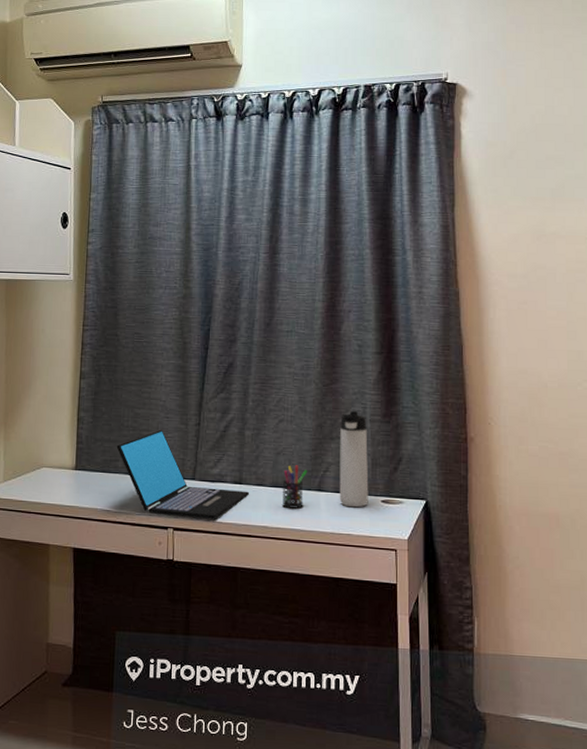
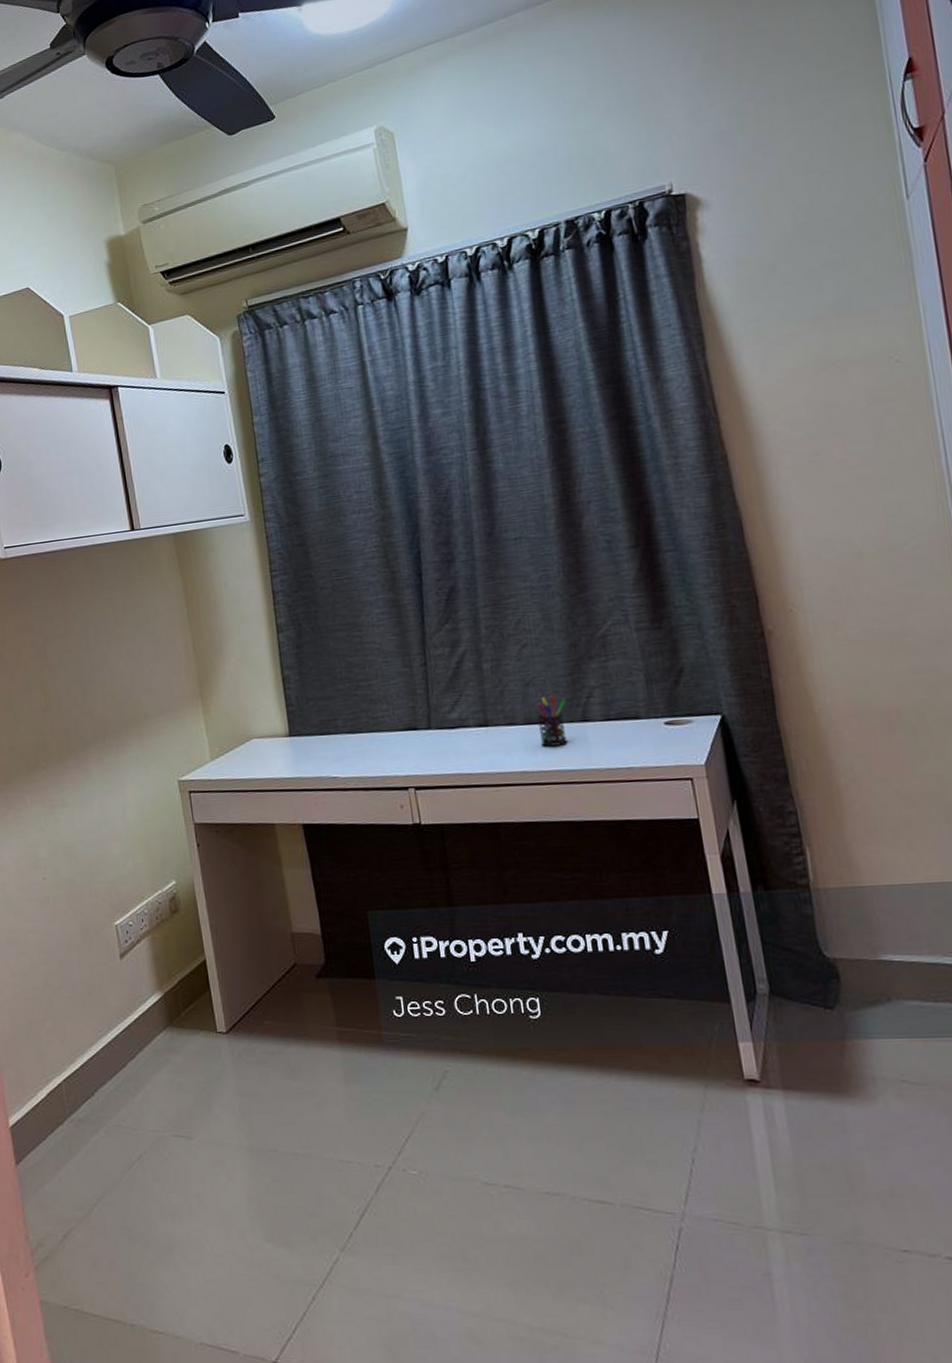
laptop: present [116,429,249,519] -> none [332,676,499,774]
thermos bottle: present [339,410,369,508] -> none [597,620,648,736]

